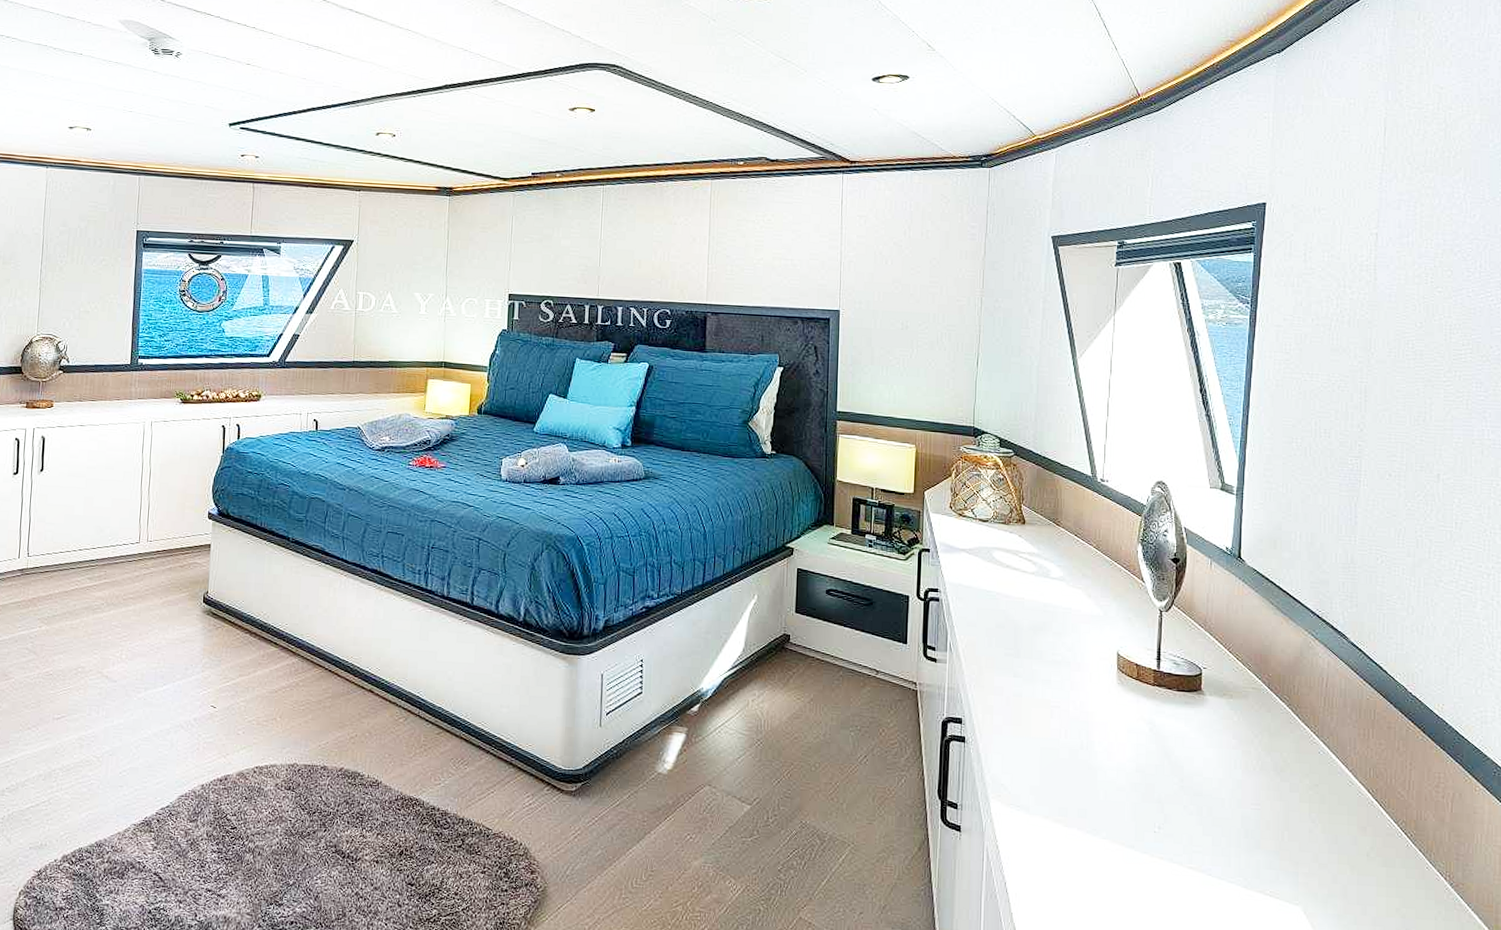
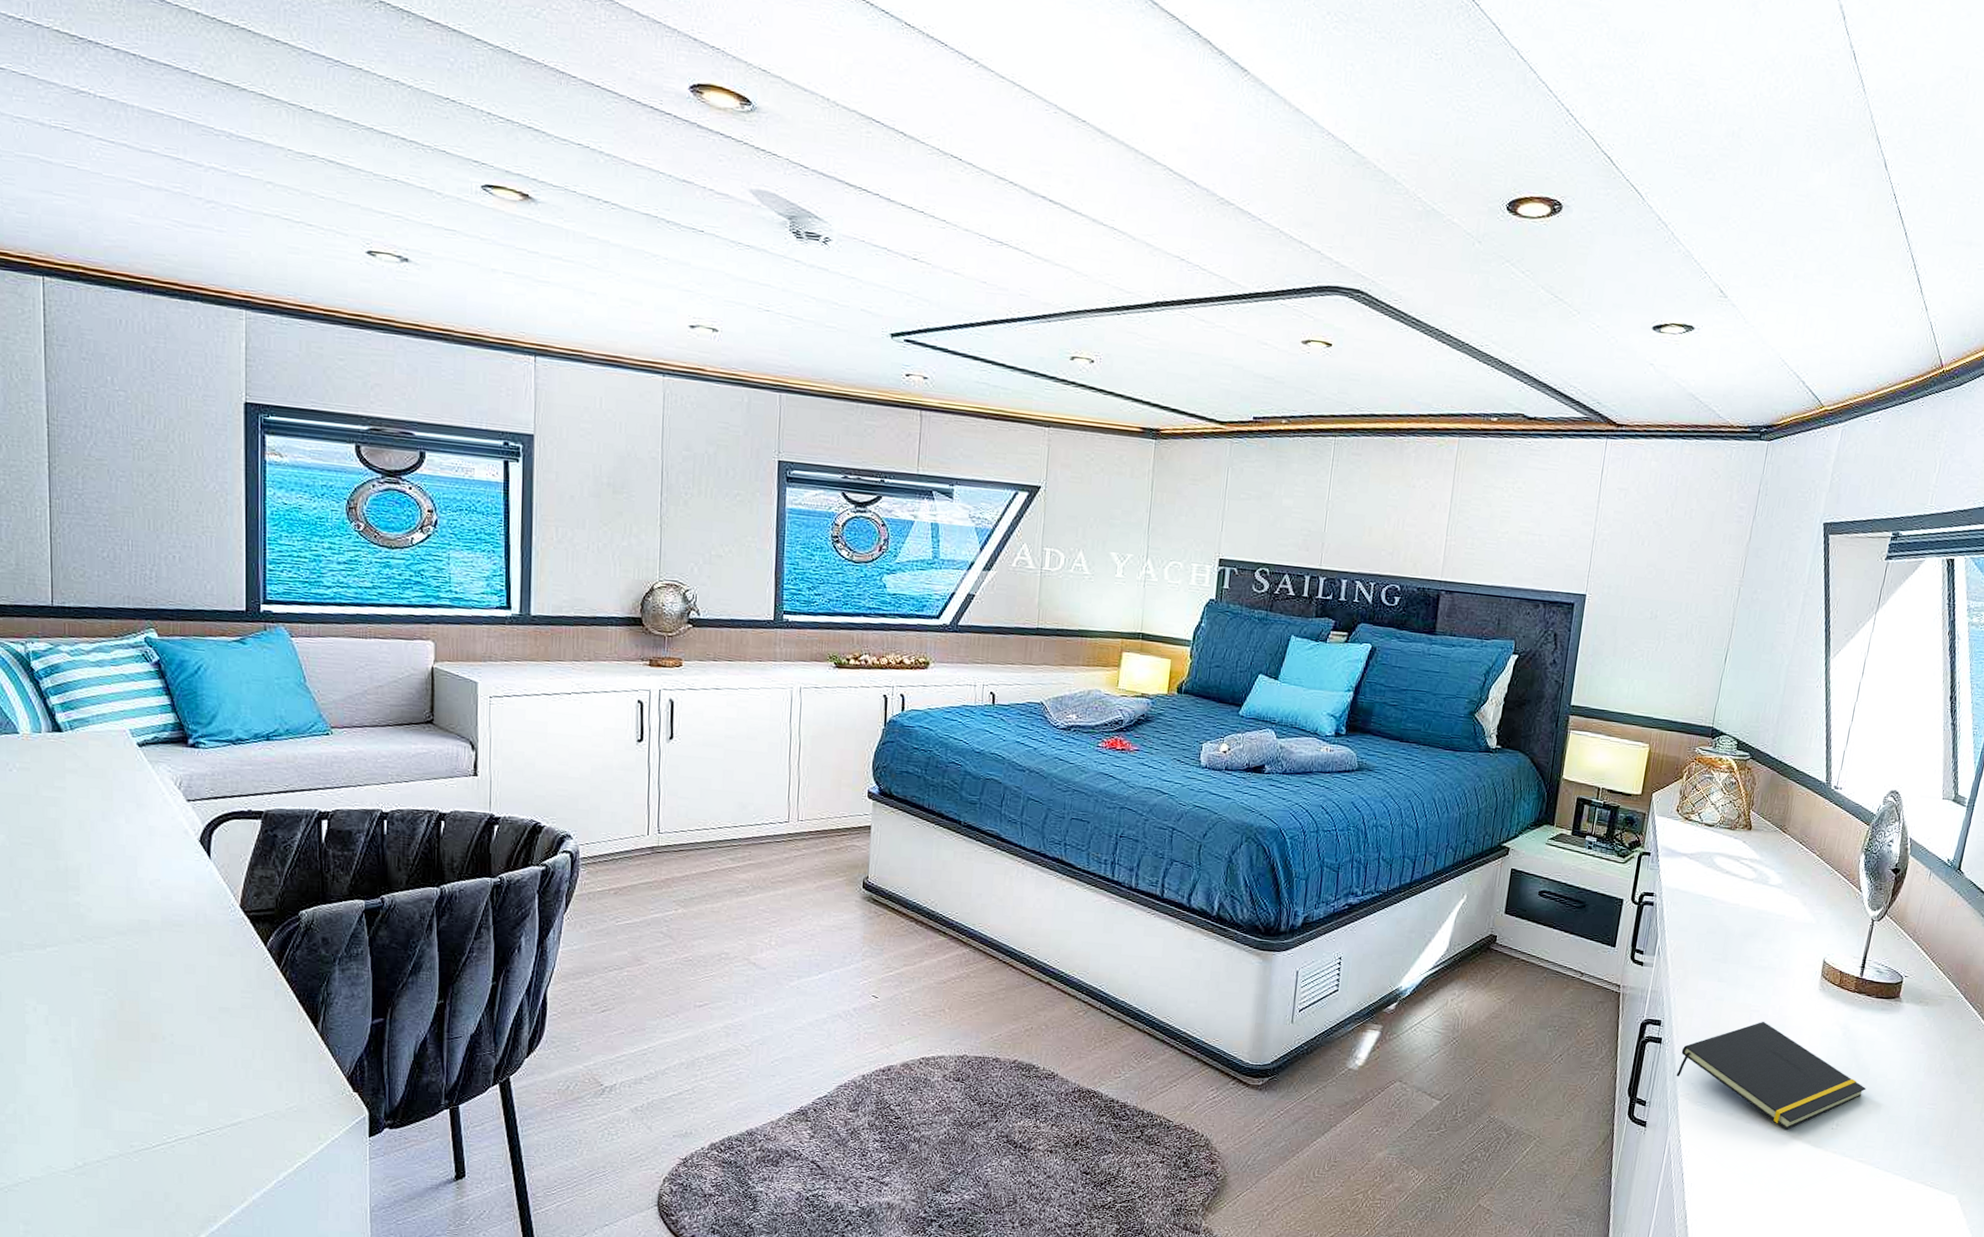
notepad: none [985,717,1184,834] -> present [1676,1021,1867,1130]

